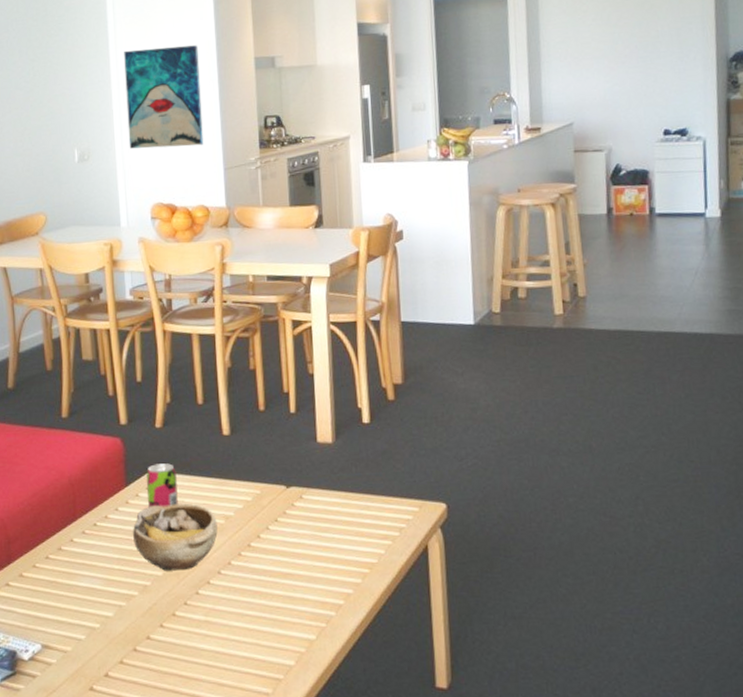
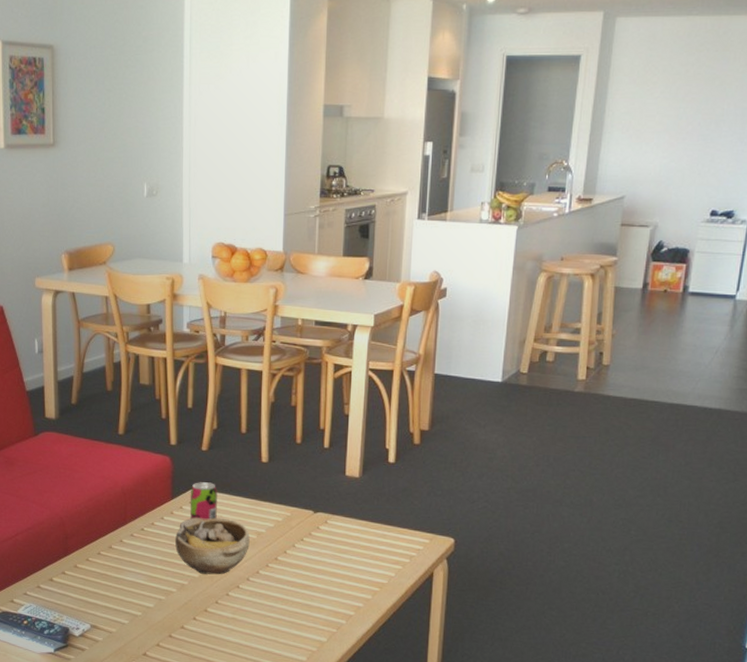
wall art: present [124,45,204,149] -> none [196,87,270,190]

